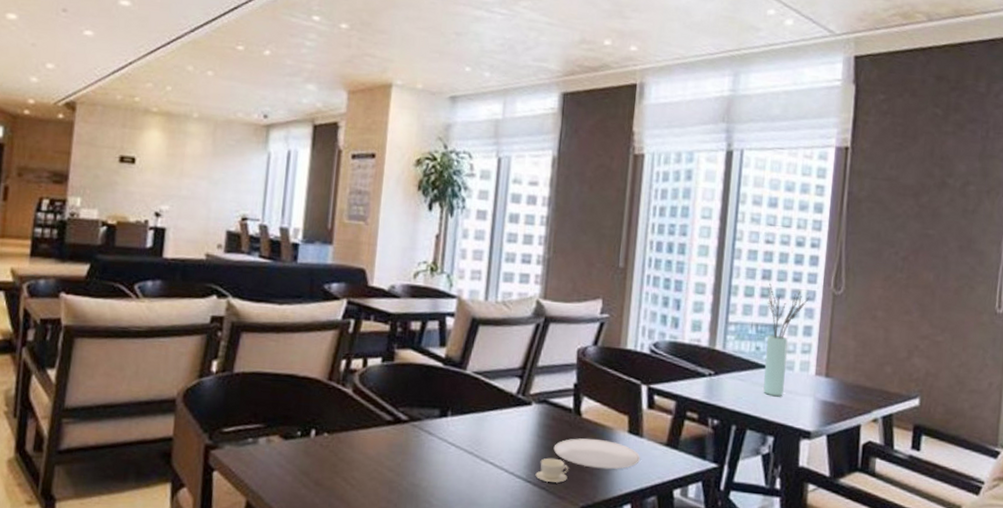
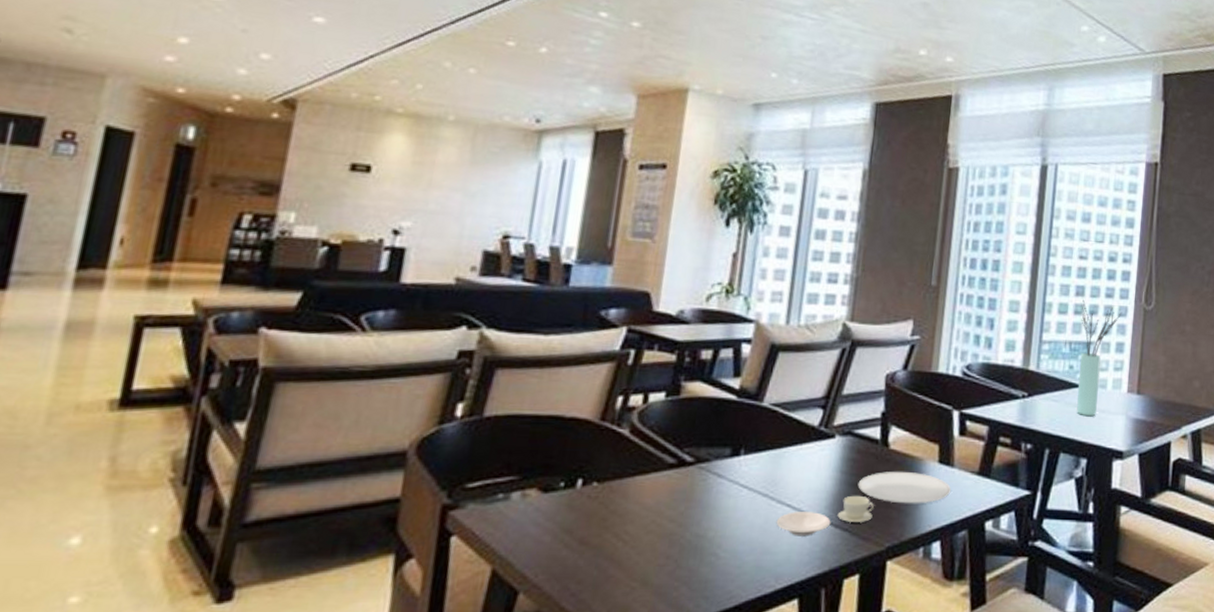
saucer: none [480,469,530,492] -> present [776,512,831,536]

